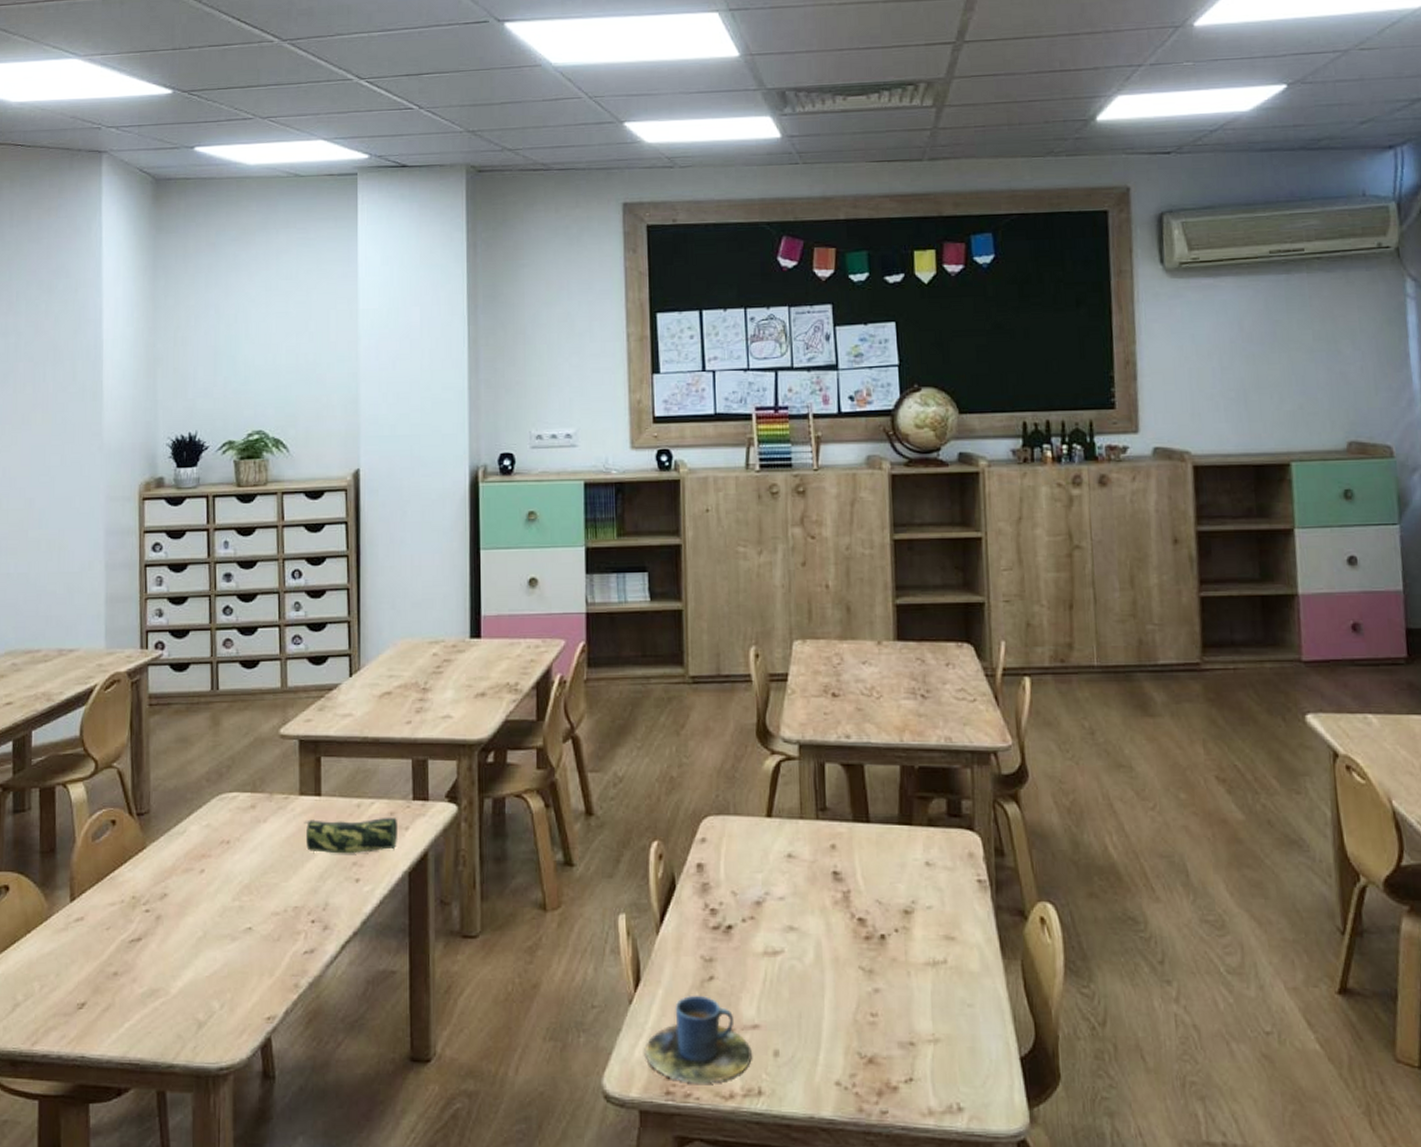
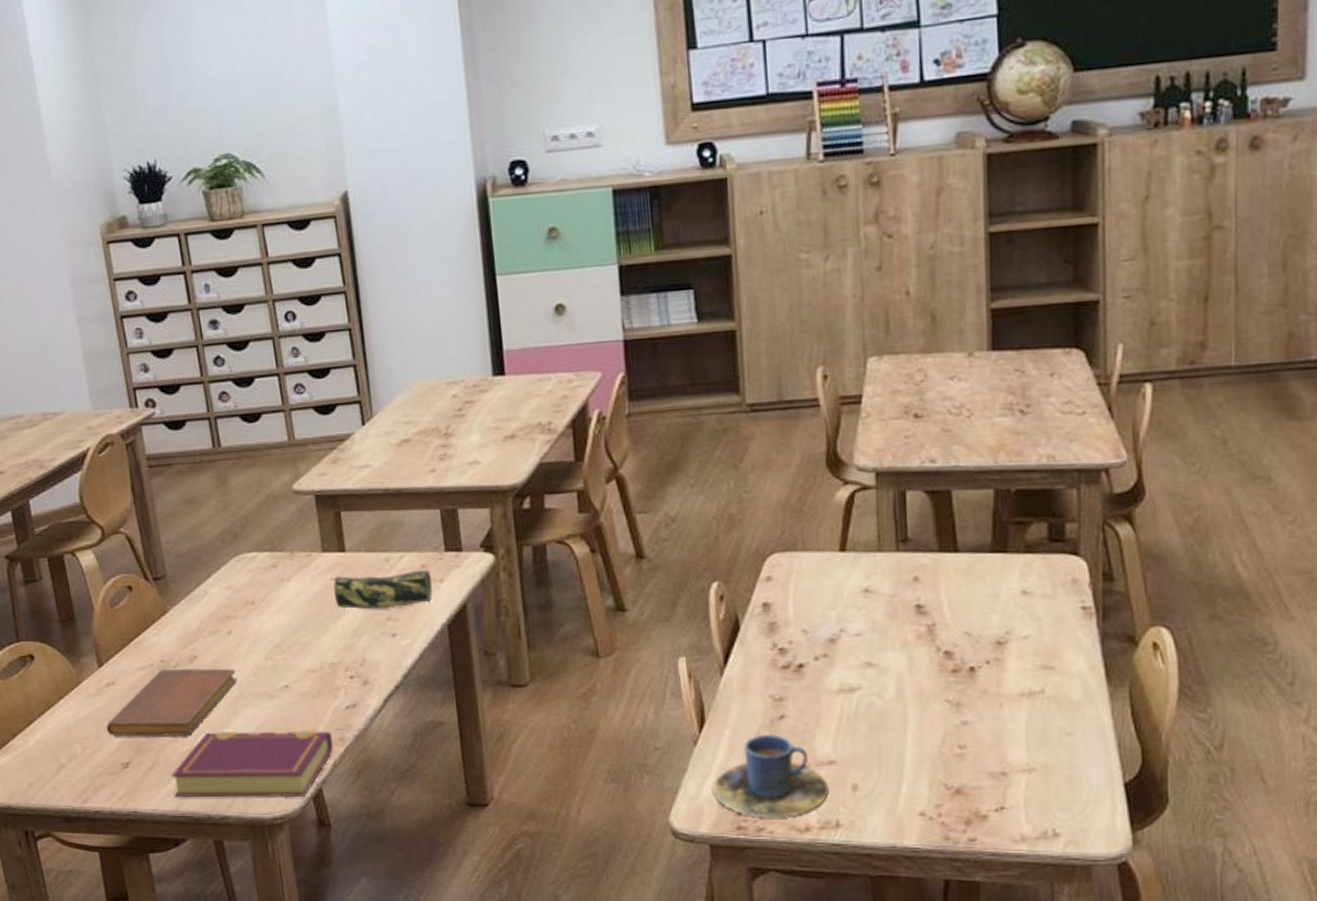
notebook: none [67,905,204,976] -> present [106,668,238,737]
book: none [124,974,287,1047] -> present [171,730,333,798]

